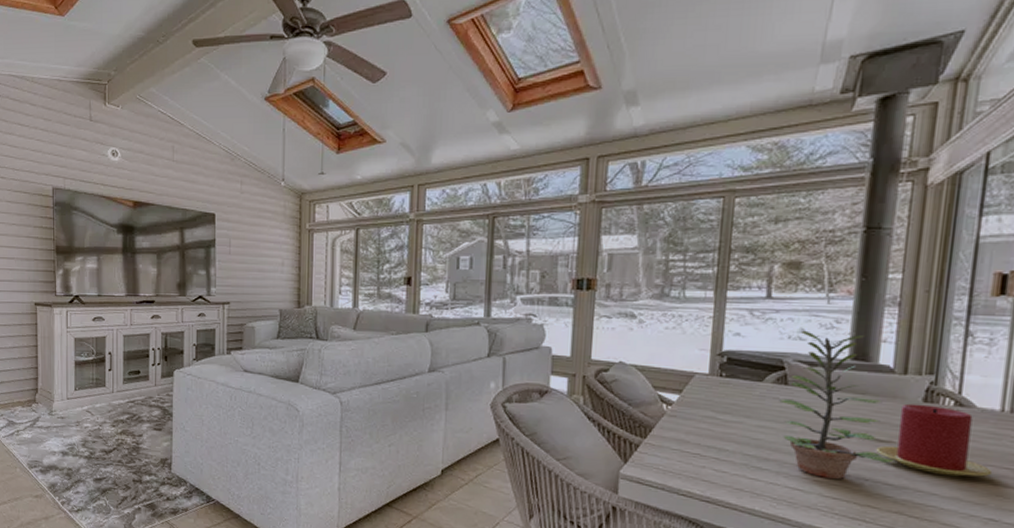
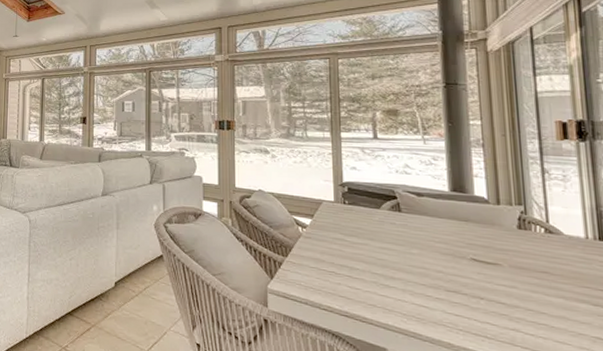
plant: present [779,330,894,479] -> none [396,166,503,297]
candle: present [875,403,993,477] -> none [485,230,590,298]

